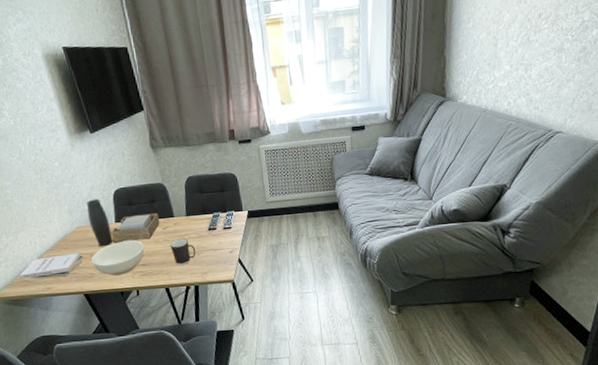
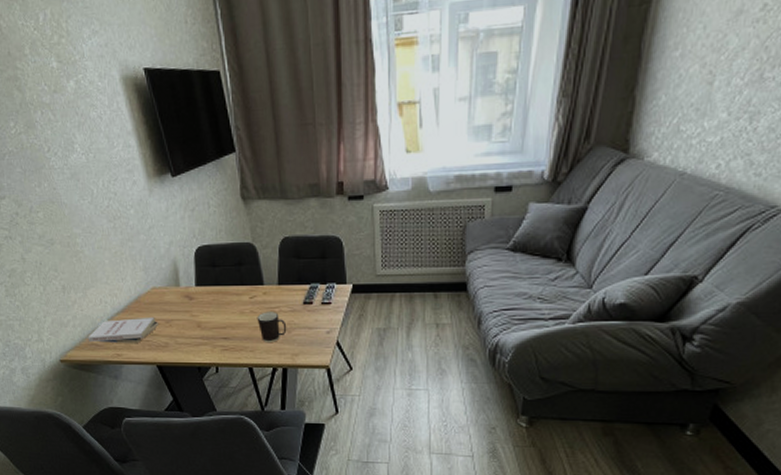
vase: present [86,198,113,247] -> none [163,256,192,314]
bowl: present [91,240,144,276] -> none [166,308,227,347]
napkin holder: present [111,213,160,242] -> none [190,278,247,309]

